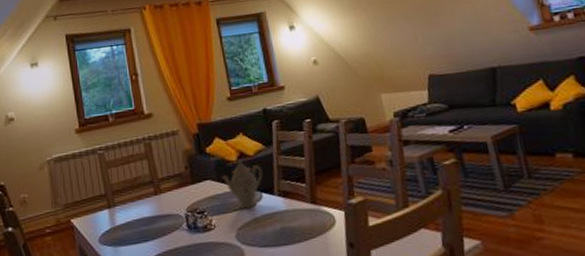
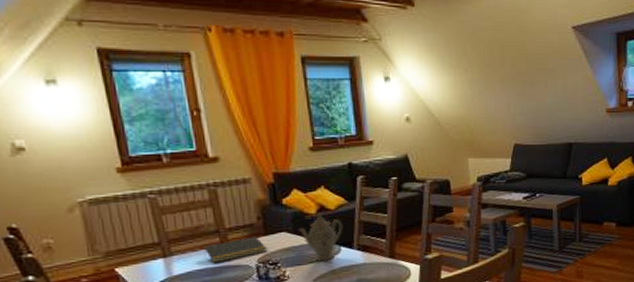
notepad: none [141,186,195,212] -> present [204,237,268,262]

